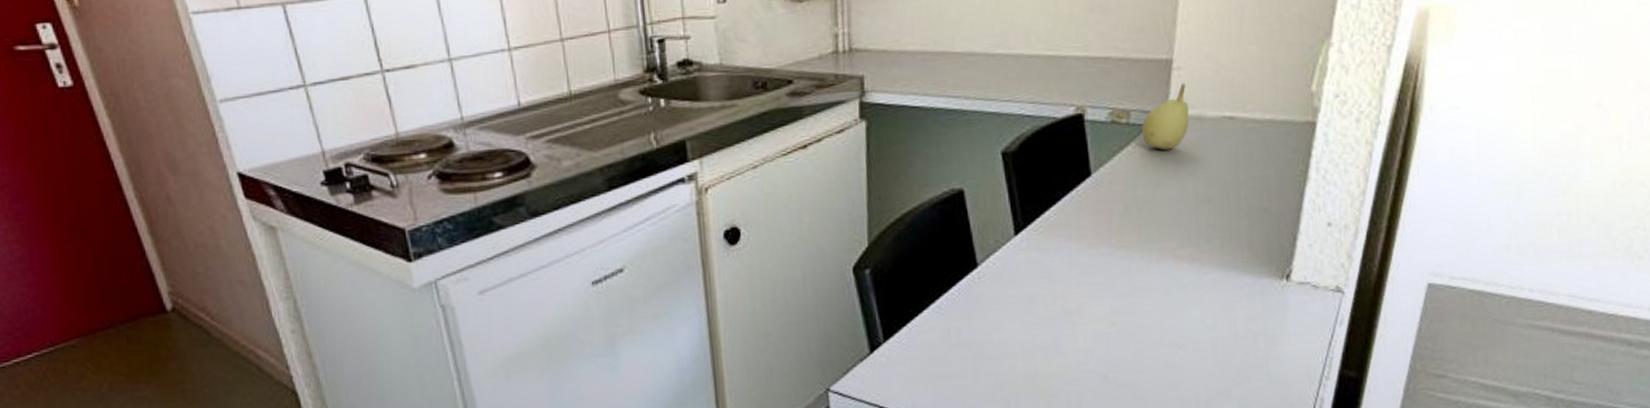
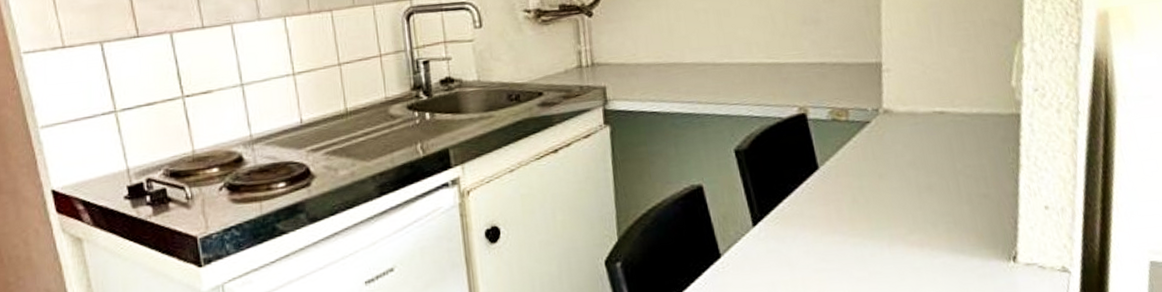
fruit: present [1141,83,1190,150] -> none [860,83,904,144]

